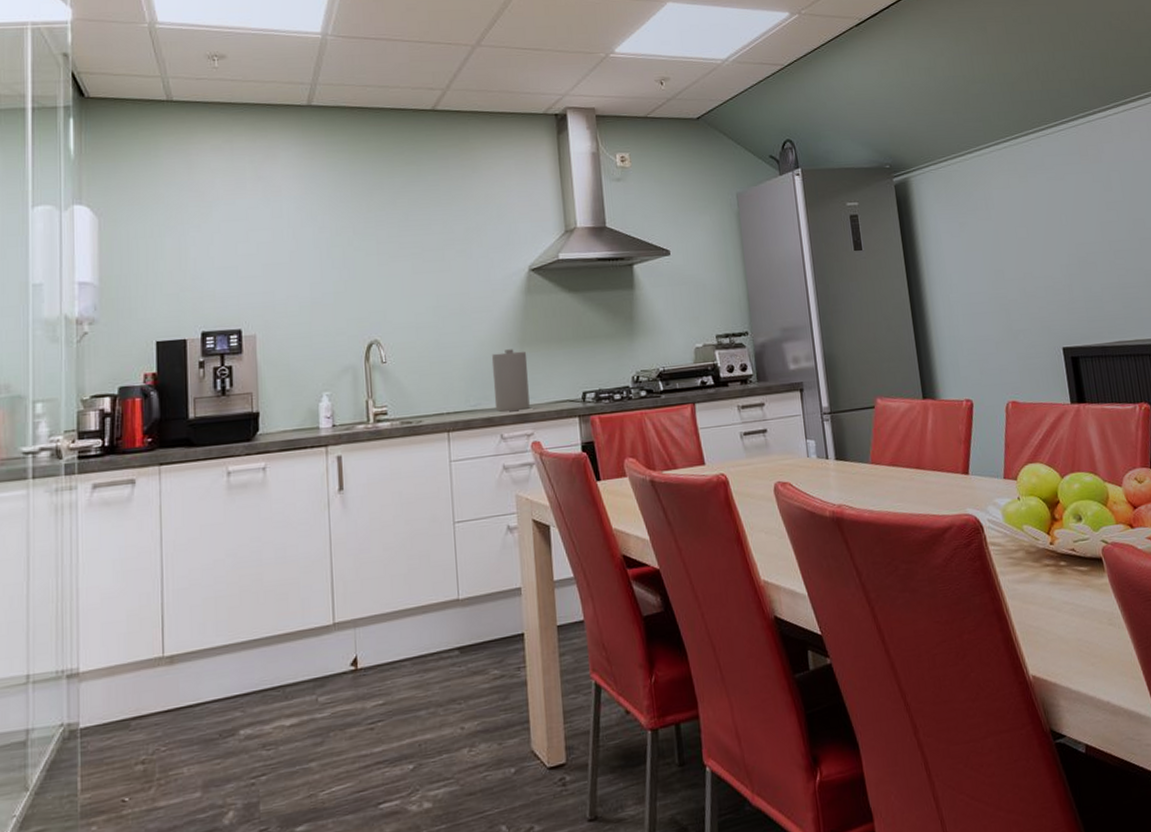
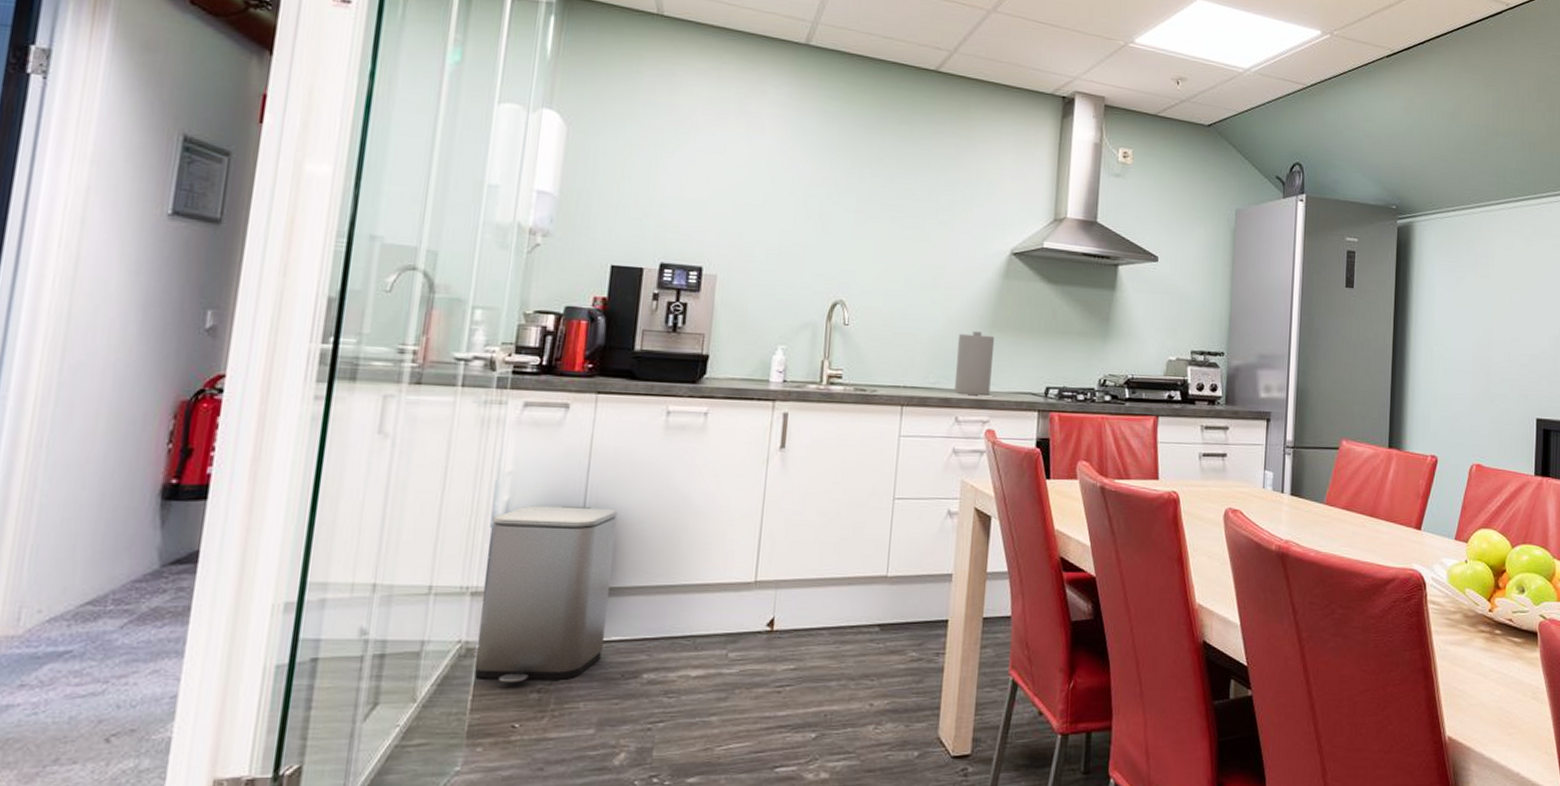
pedal bin: none [78,574,198,759] -> present [475,505,618,683]

